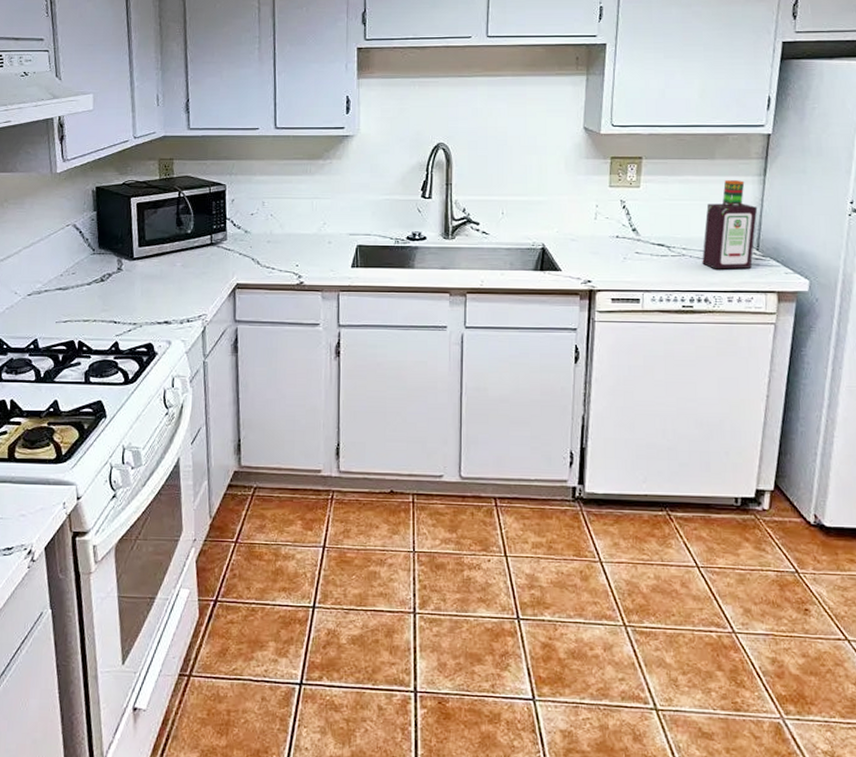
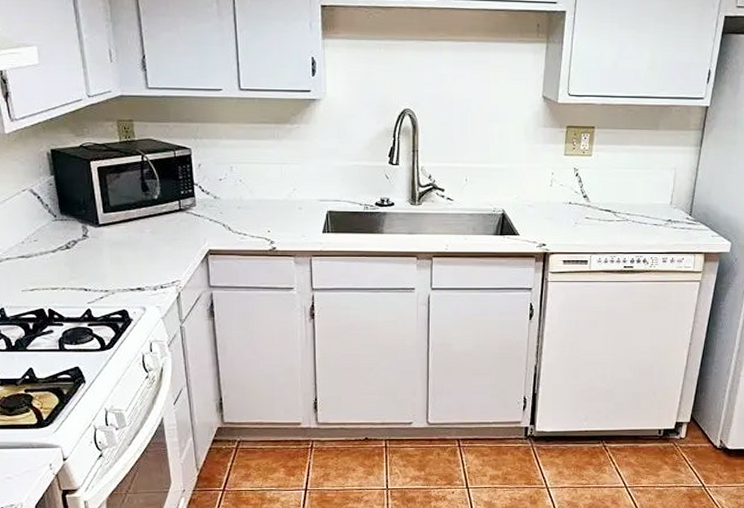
bottle: present [702,180,758,270] -> none [643,150,693,233]

